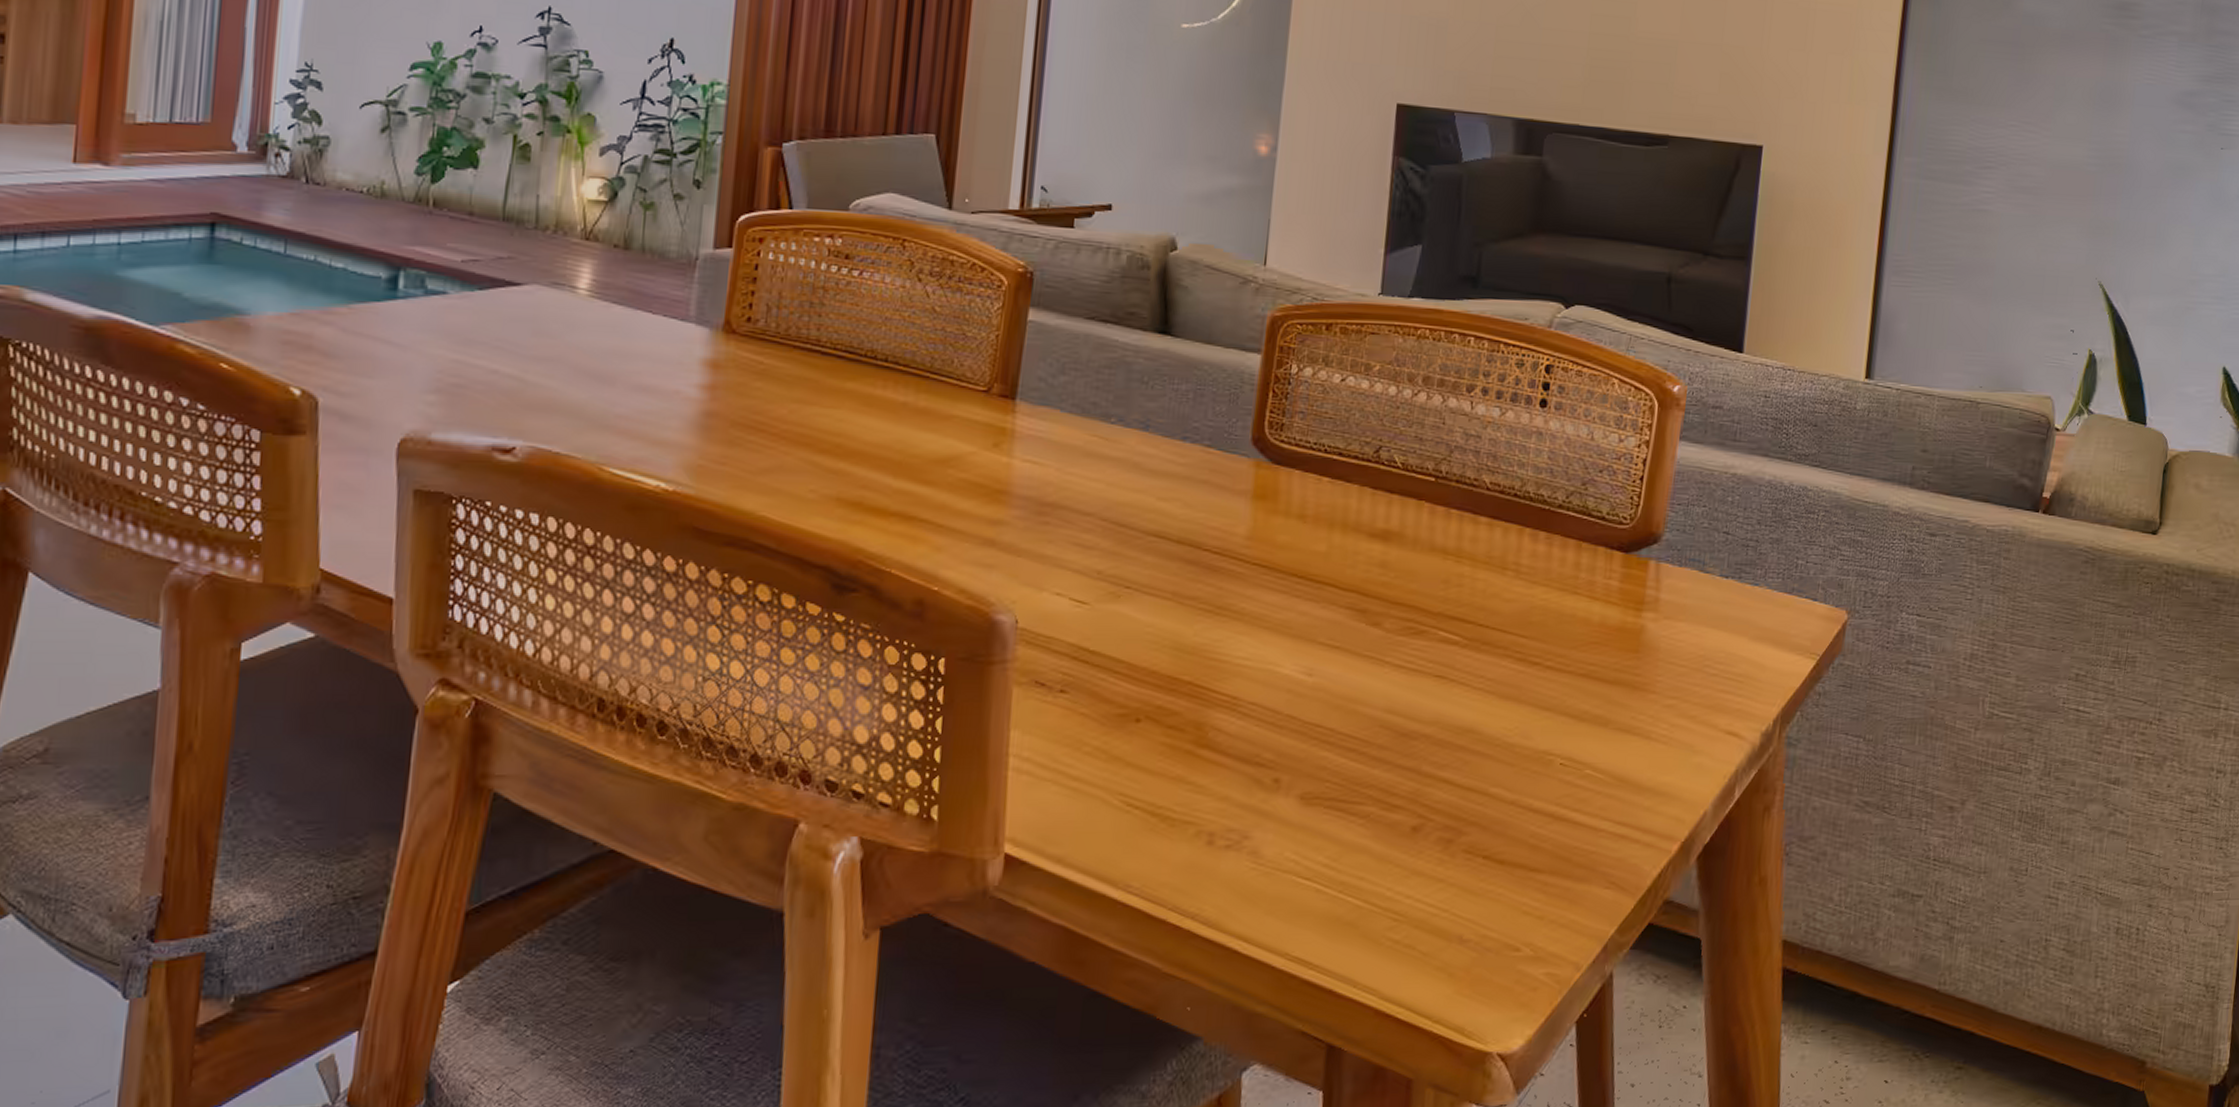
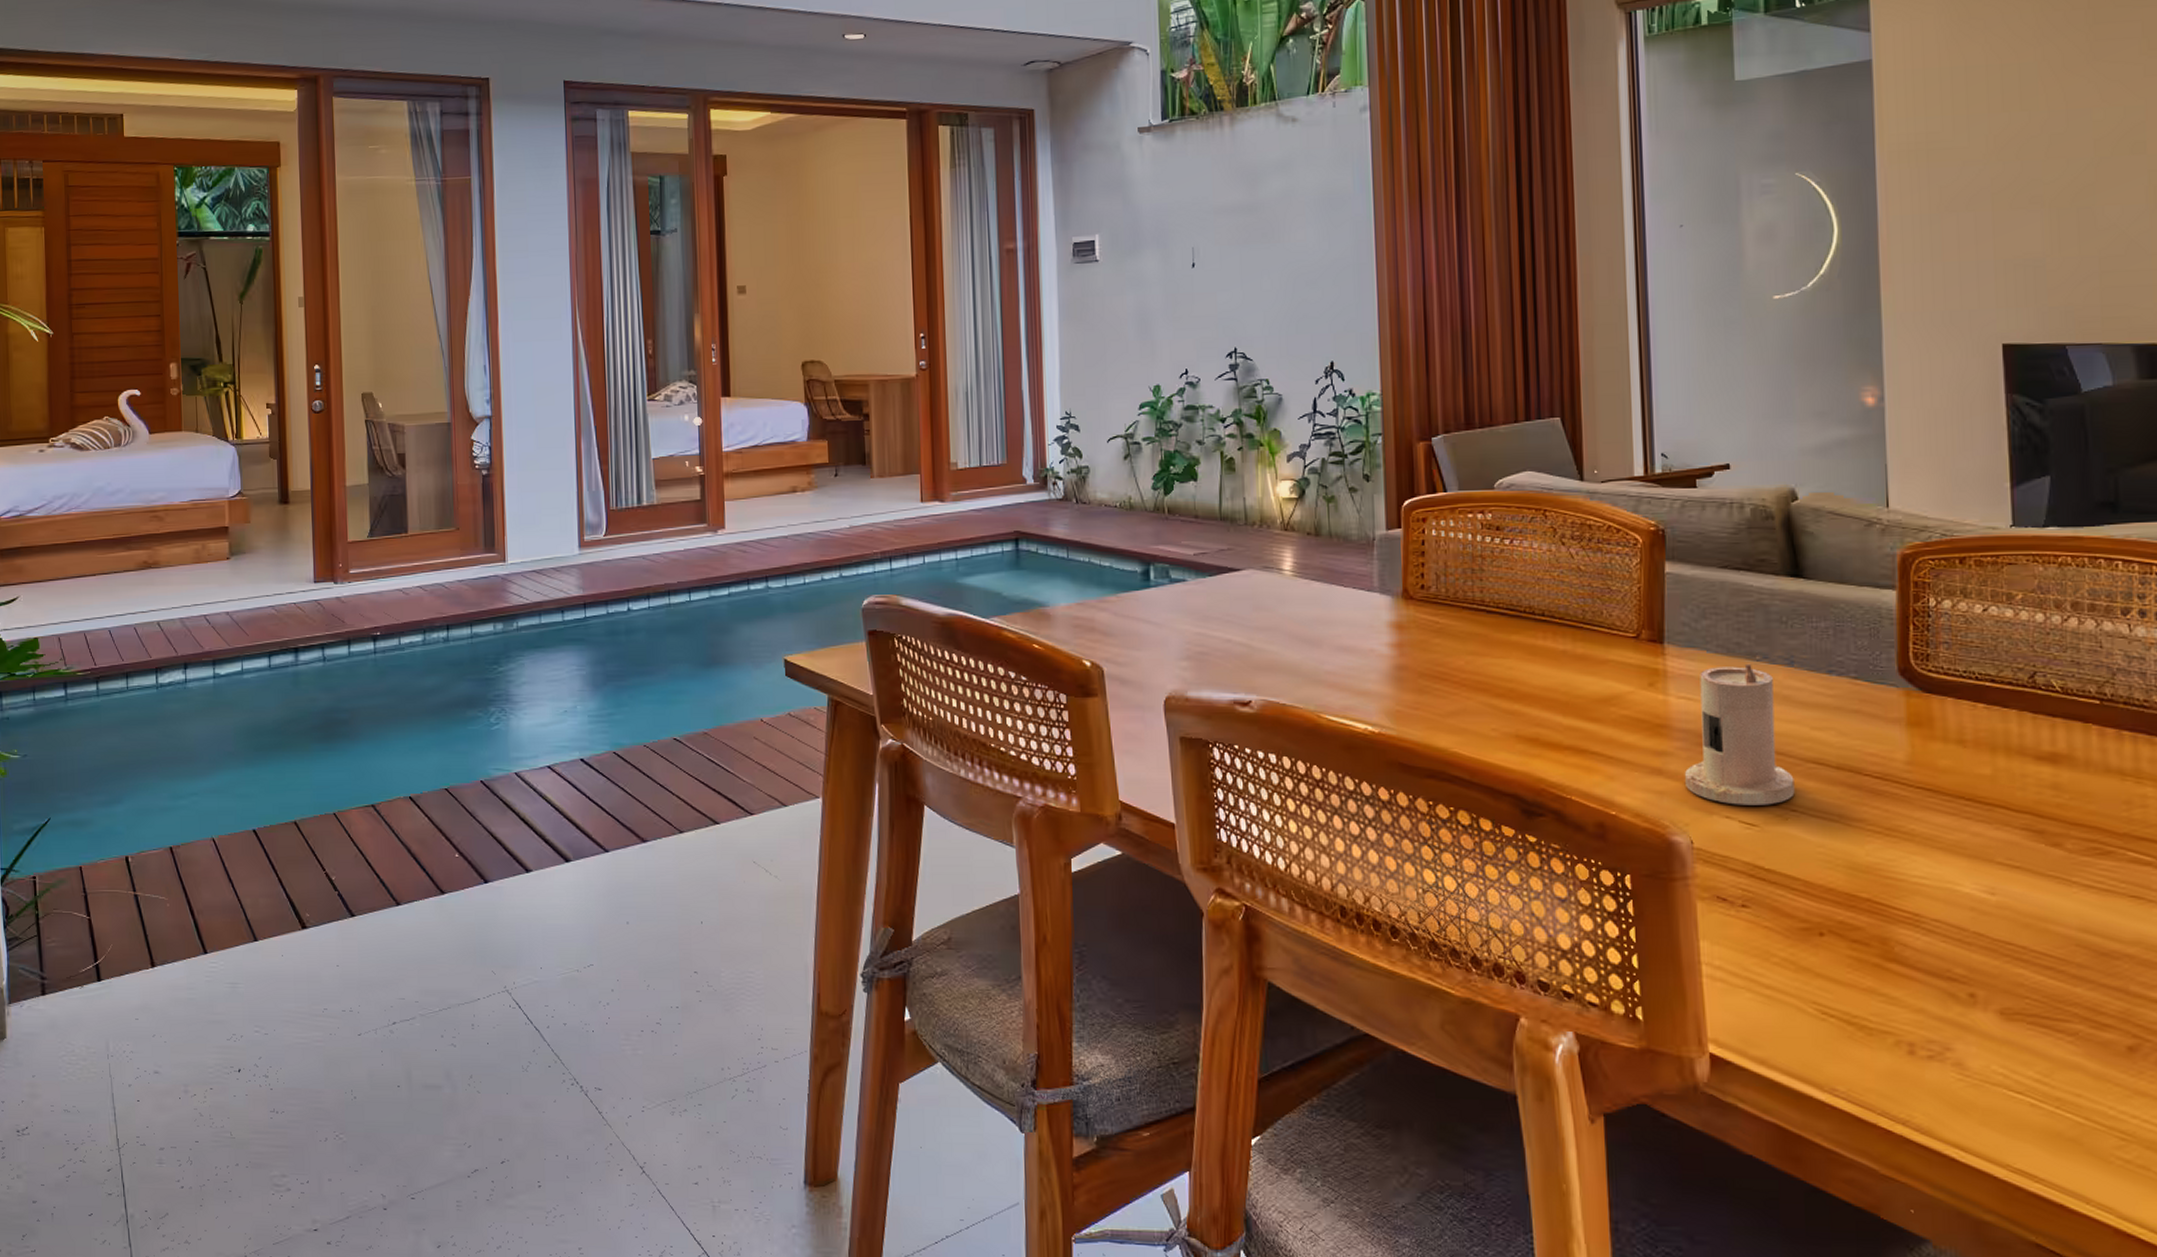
candle: none [1017,426,1133,582] -> present [1684,663,1795,805]

